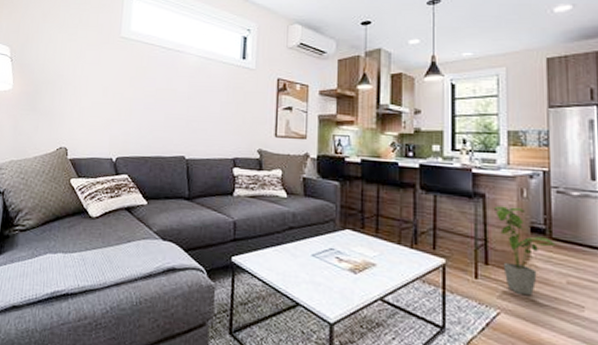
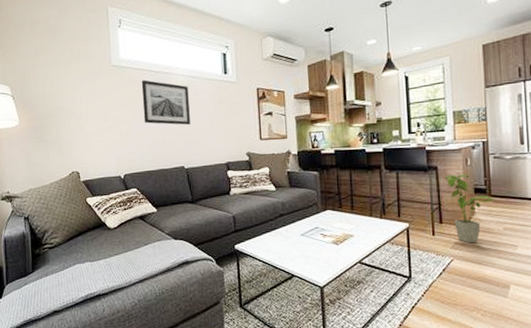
wall art: none [147,56,200,110] -> present [141,79,190,125]

